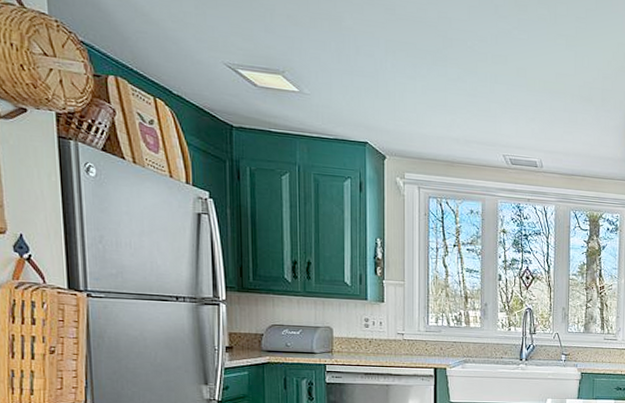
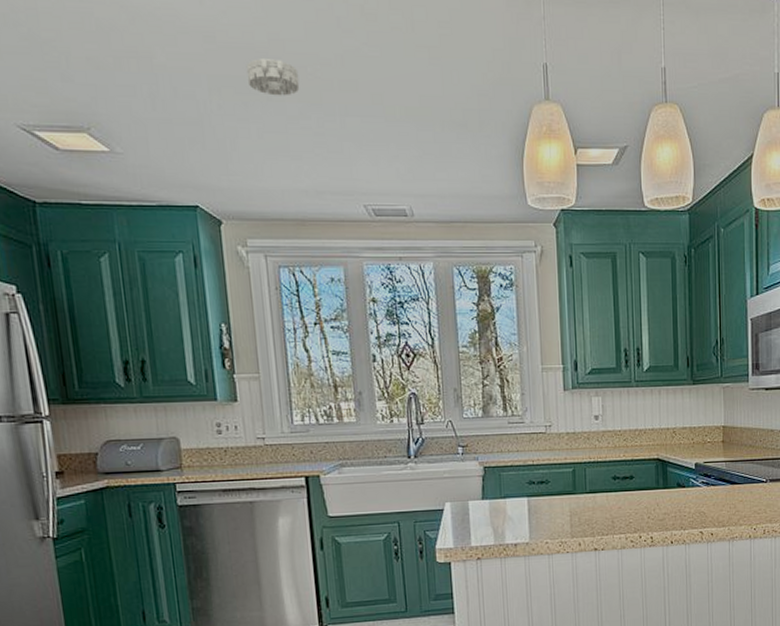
smoke detector: none [418,30,460,63] -> present [246,57,300,96]

